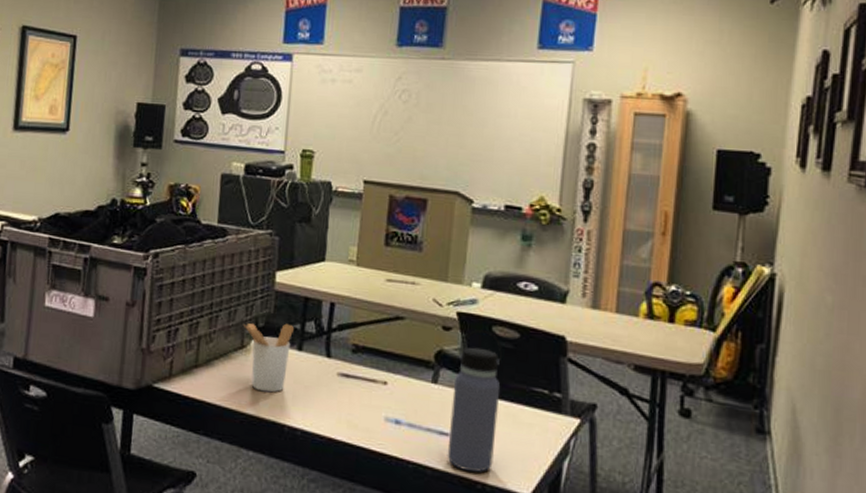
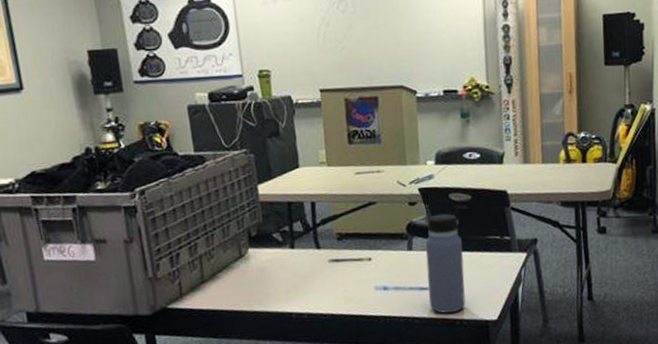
utensil holder: present [244,322,295,393] -> none [238,228,285,290]

